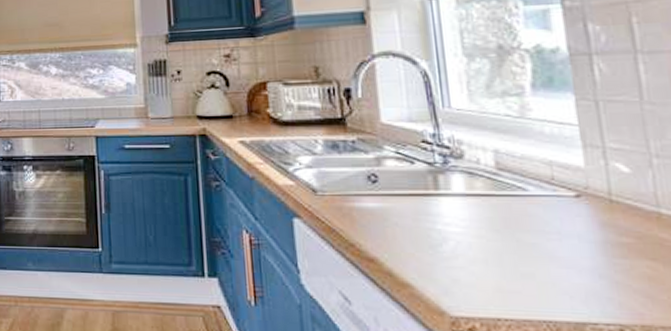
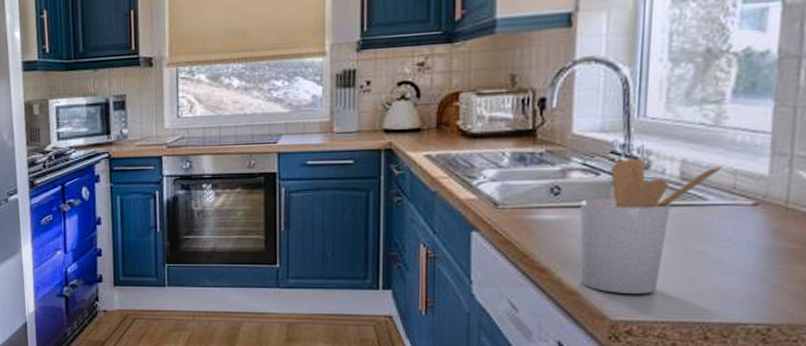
utensil holder: none [400,147,537,288] -> present [580,158,722,294]

